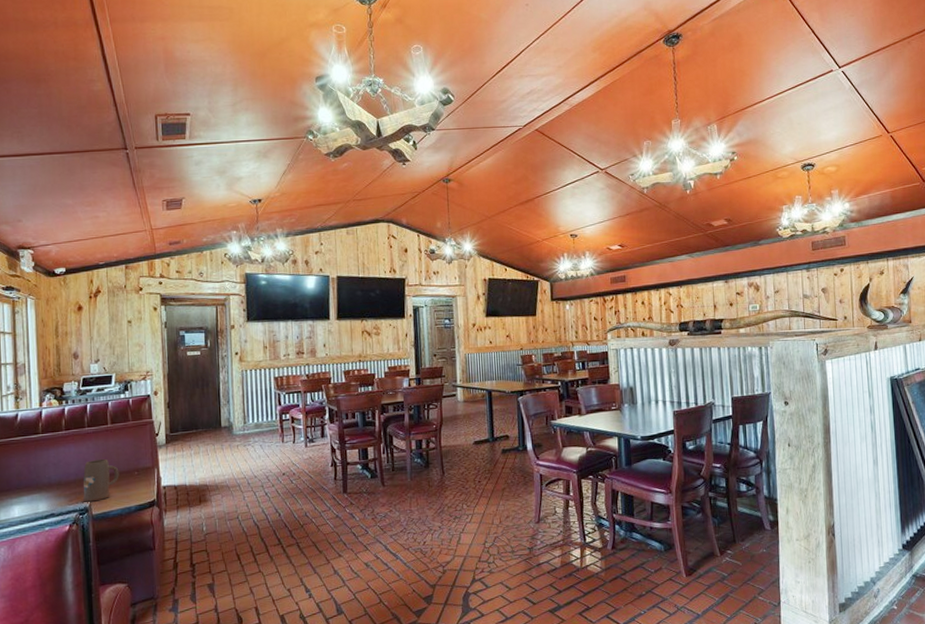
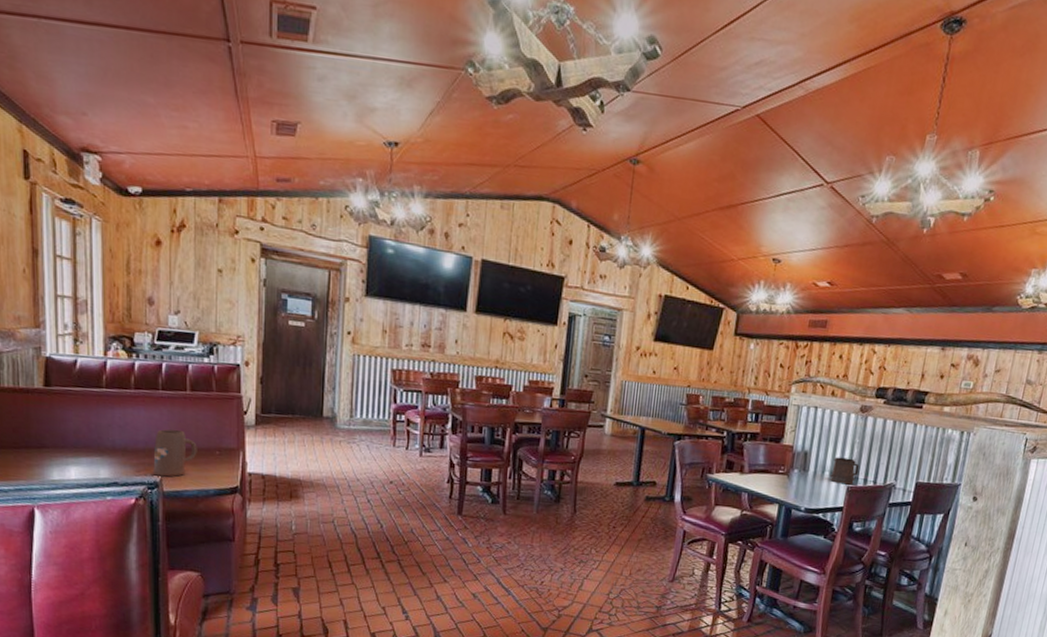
beer mug: none [656,386,680,410] -> present [829,457,860,485]

